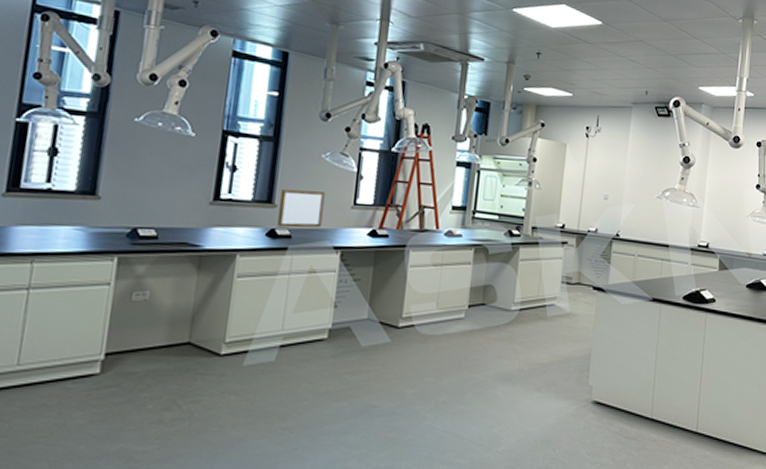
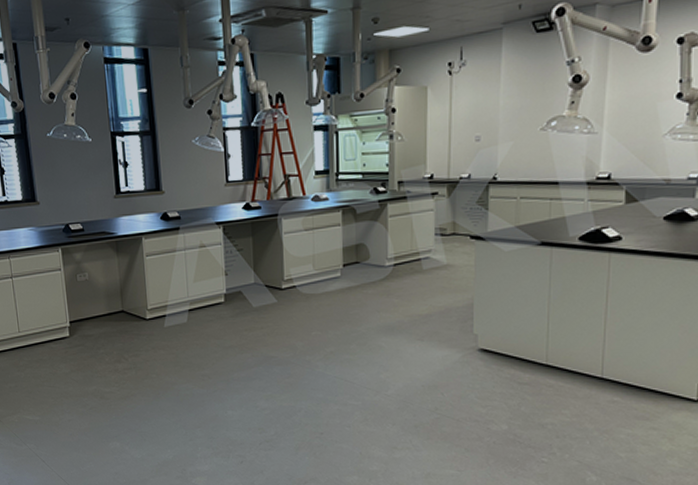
writing board: present [277,189,325,228] -> none [166,174,203,210]

